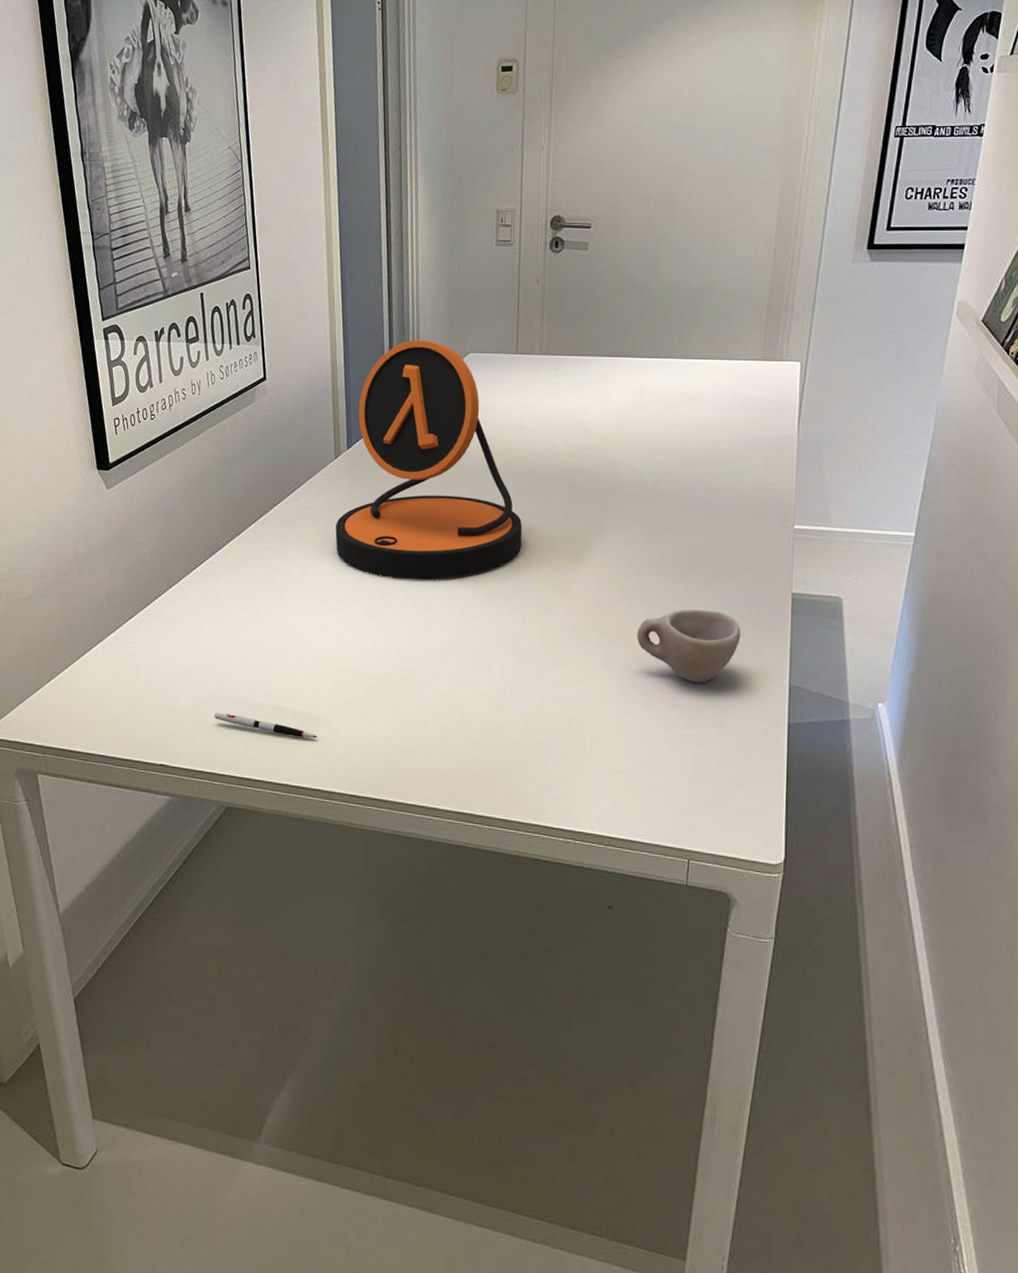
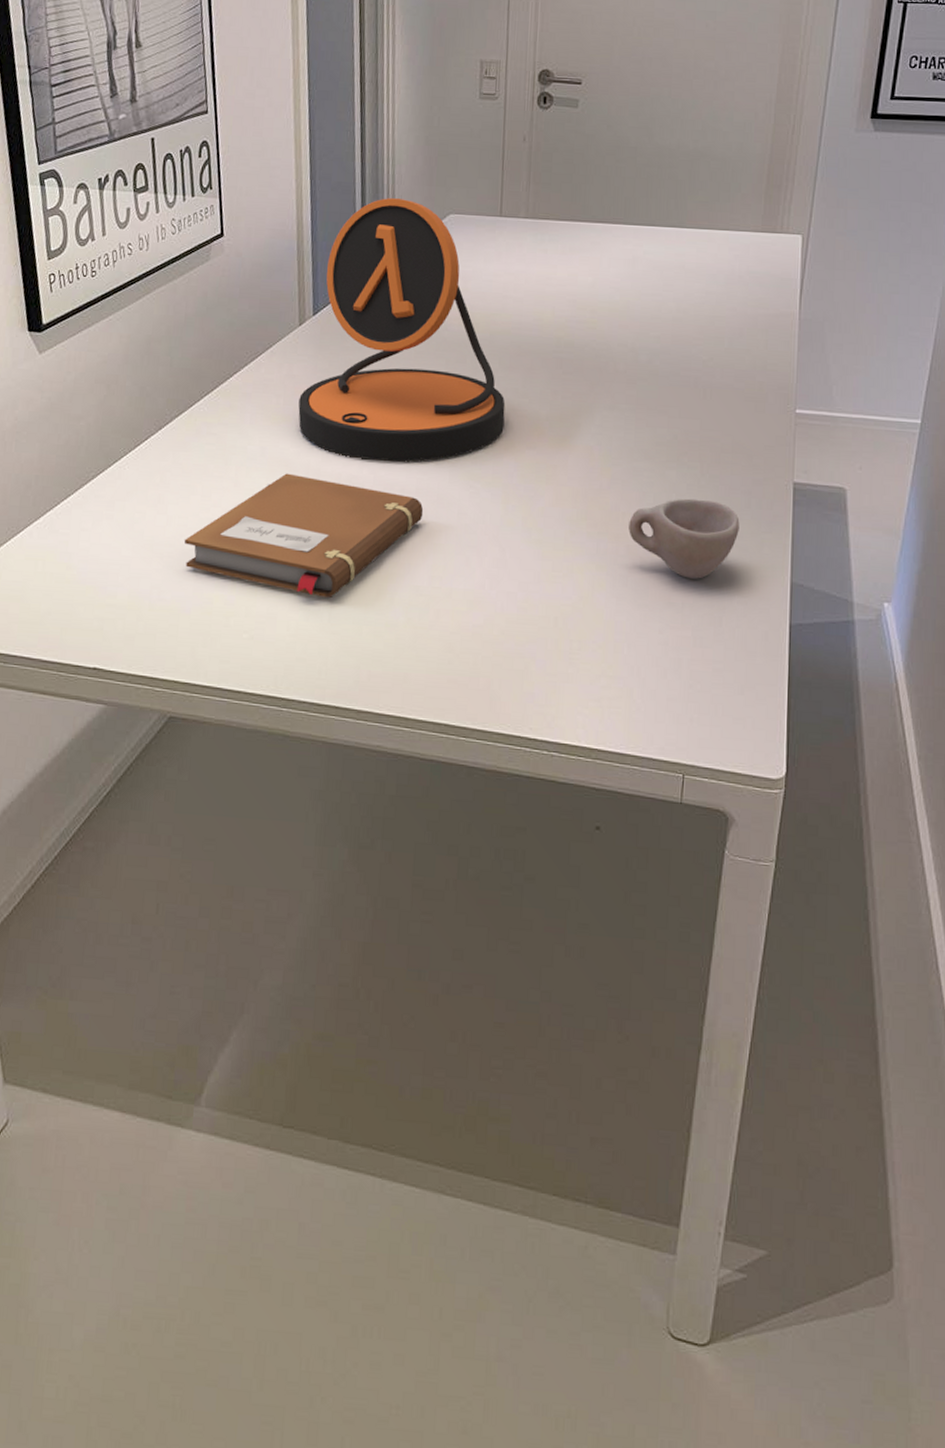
pen: present [214,713,317,739] -> none [157,609,274,639]
notebook: none [236,591,449,703] -> present [184,473,424,599]

